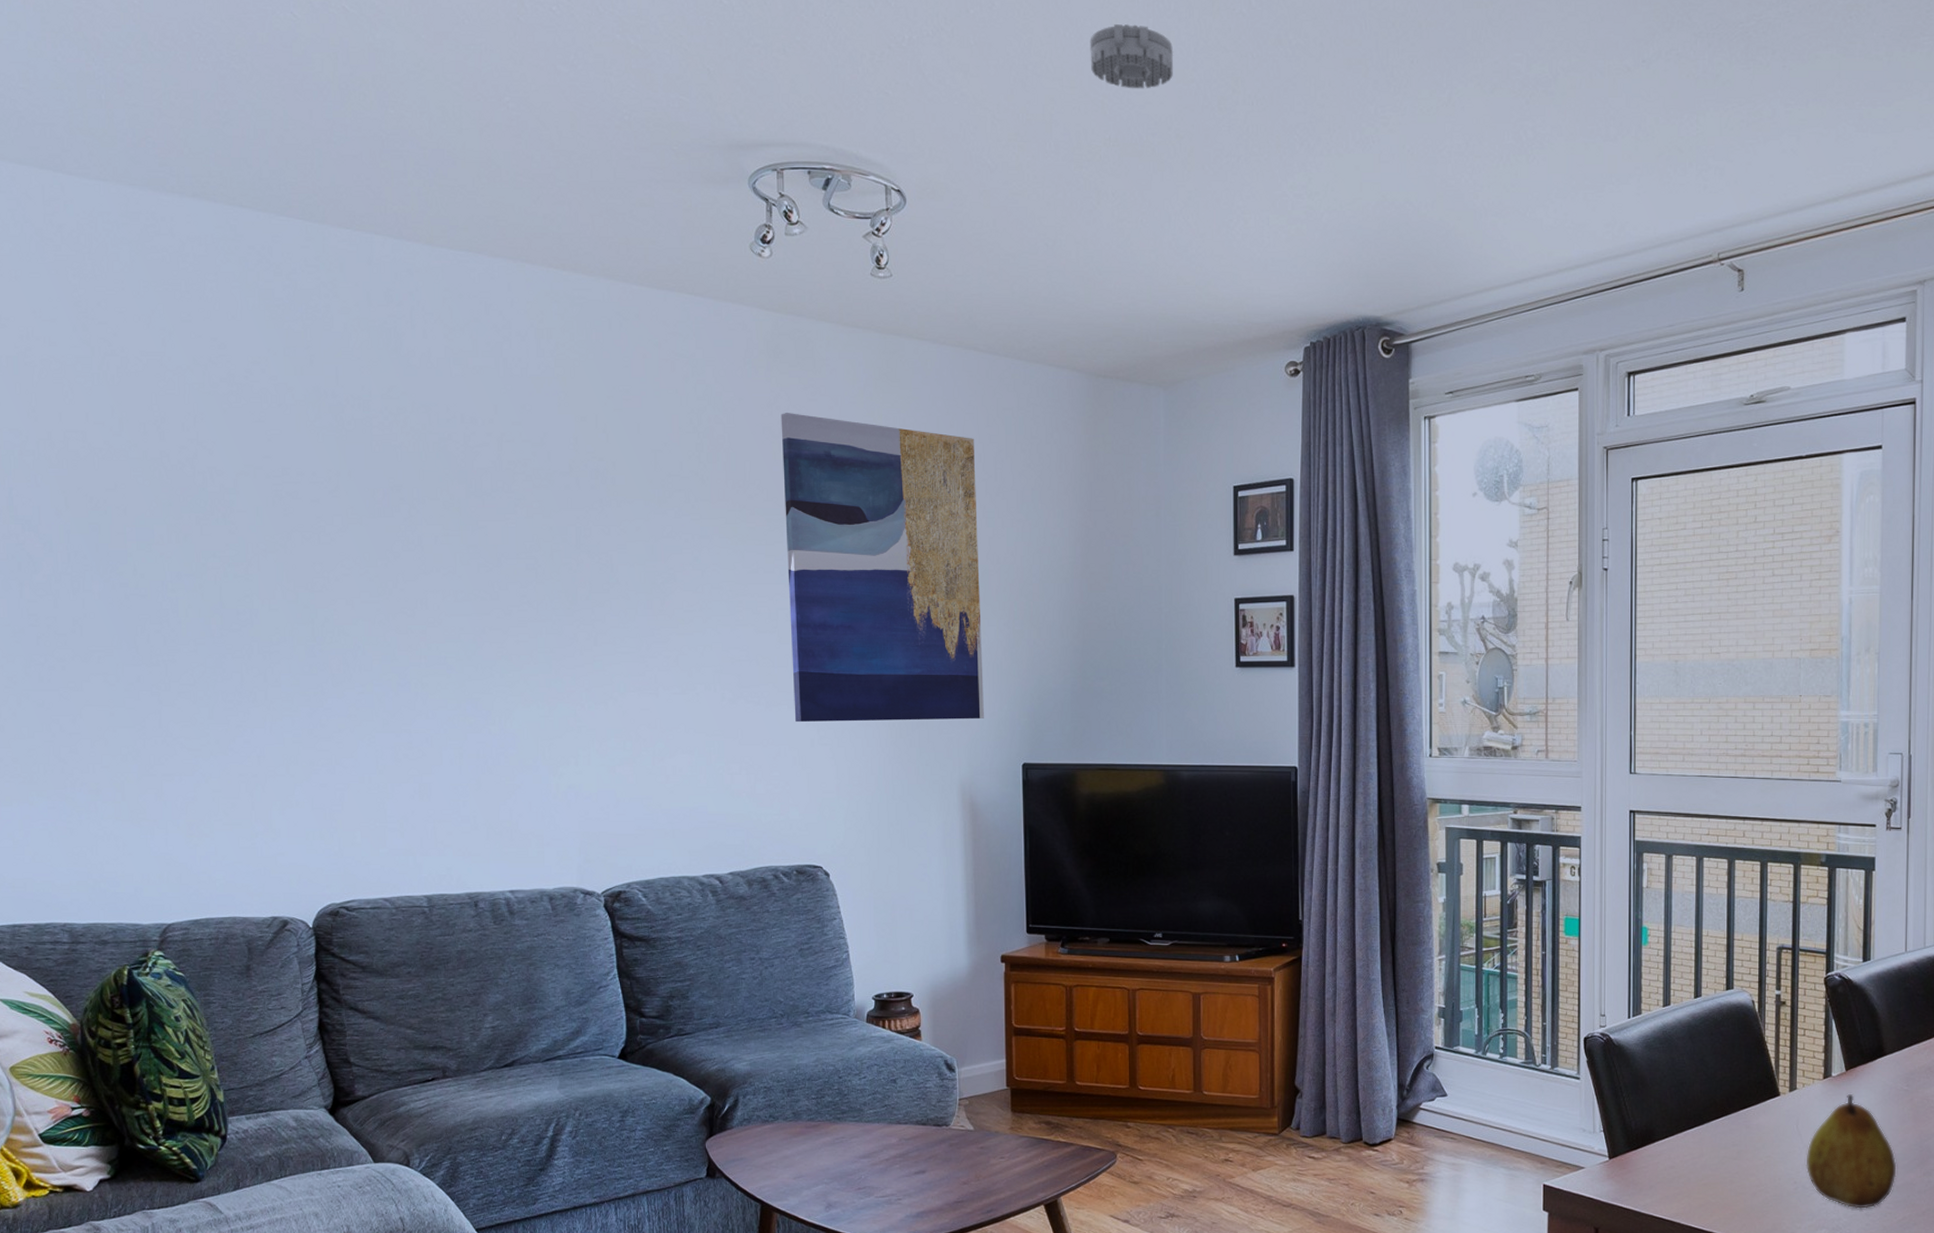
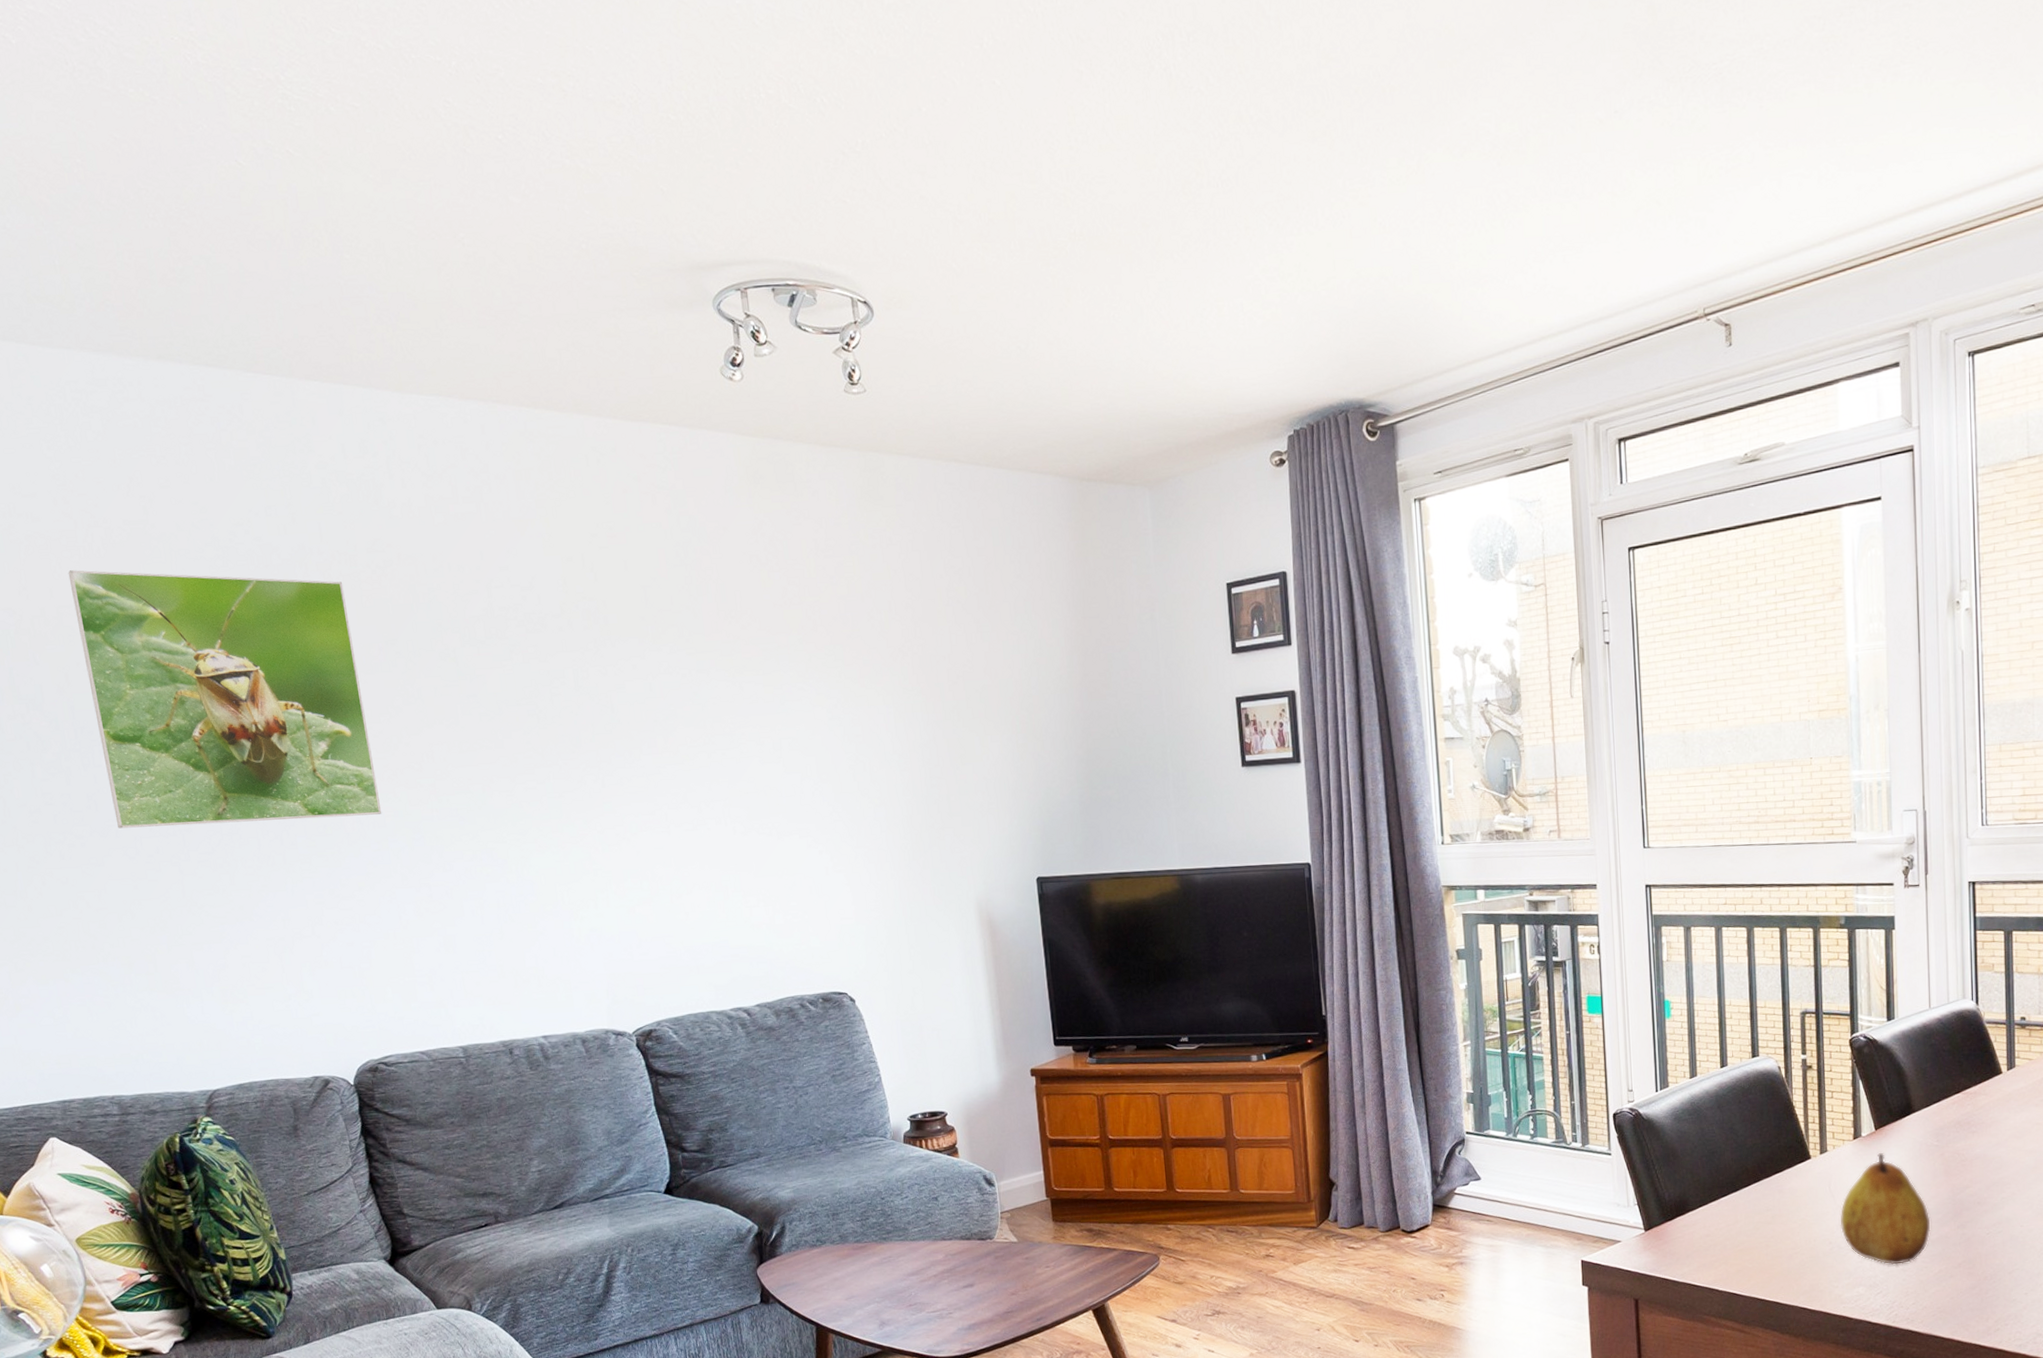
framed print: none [79,396,370,657] -> present [68,570,382,829]
wall art: present [781,413,984,723] -> none [766,539,995,851]
smoke detector: present [1090,24,1173,89] -> none [1046,111,1134,179]

